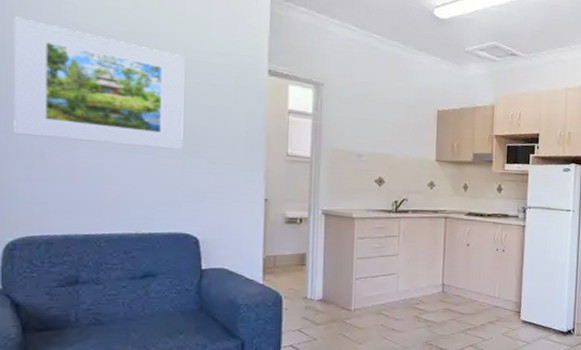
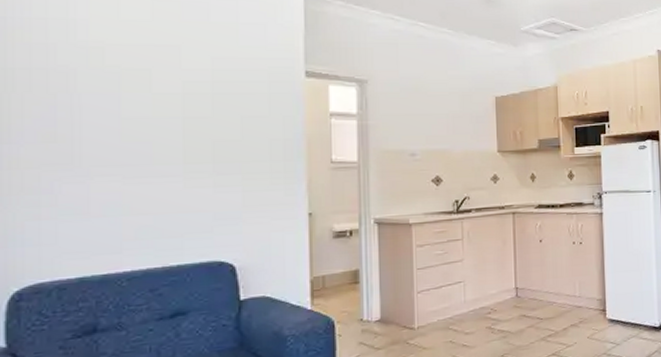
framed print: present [13,17,185,150] -> none [15,40,213,170]

